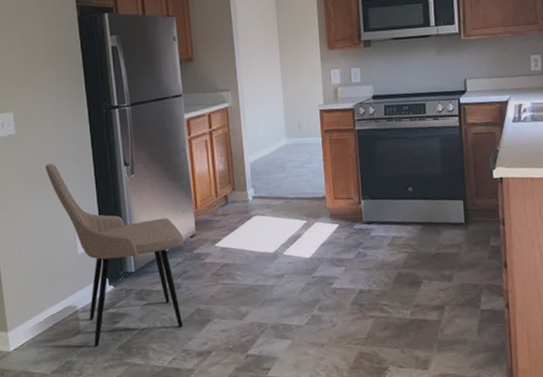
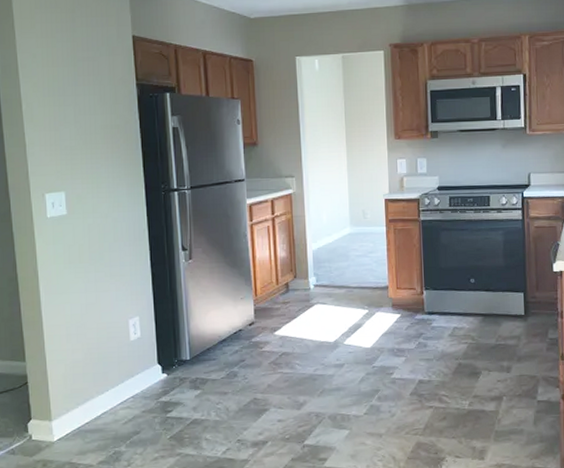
dining chair: present [45,164,184,347] -> none [97,246,242,437]

